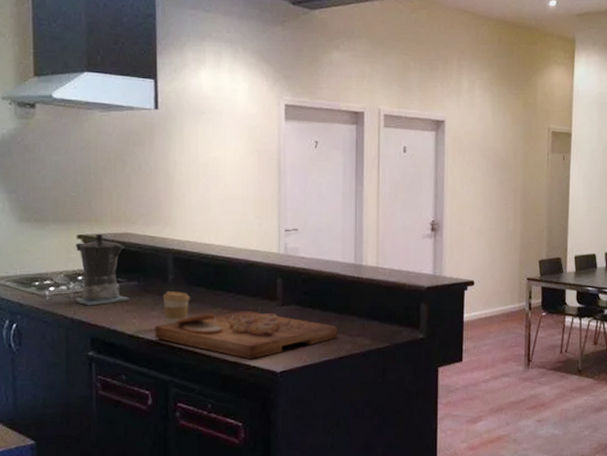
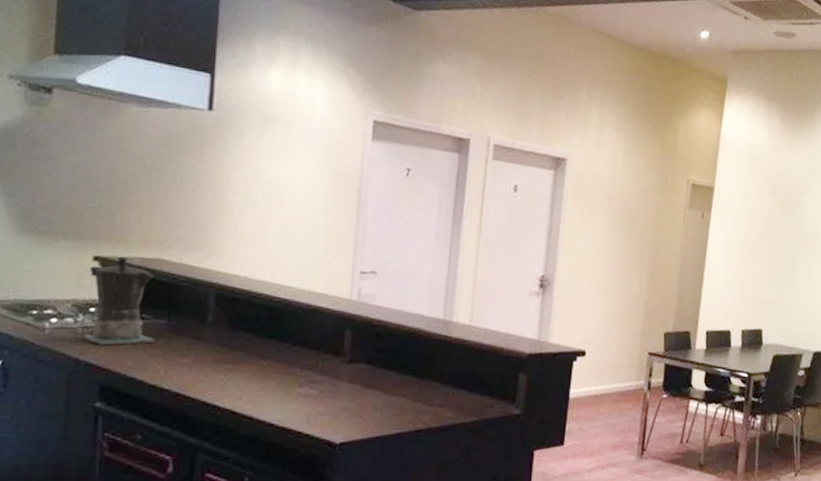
cutting board: present [154,310,338,360] -> none [183,365,416,426]
coffee cup: present [162,291,190,325] -> none [197,335,233,376]

